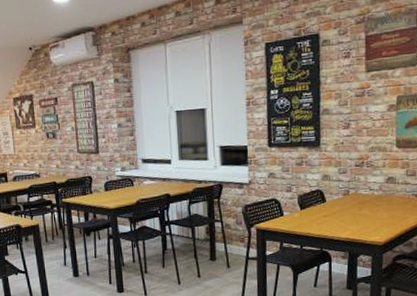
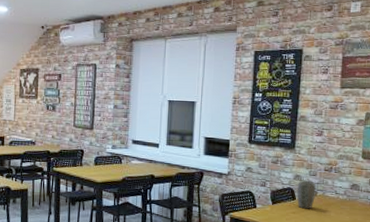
plant pot: none [327,180,347,211] -> present [297,181,316,209]

